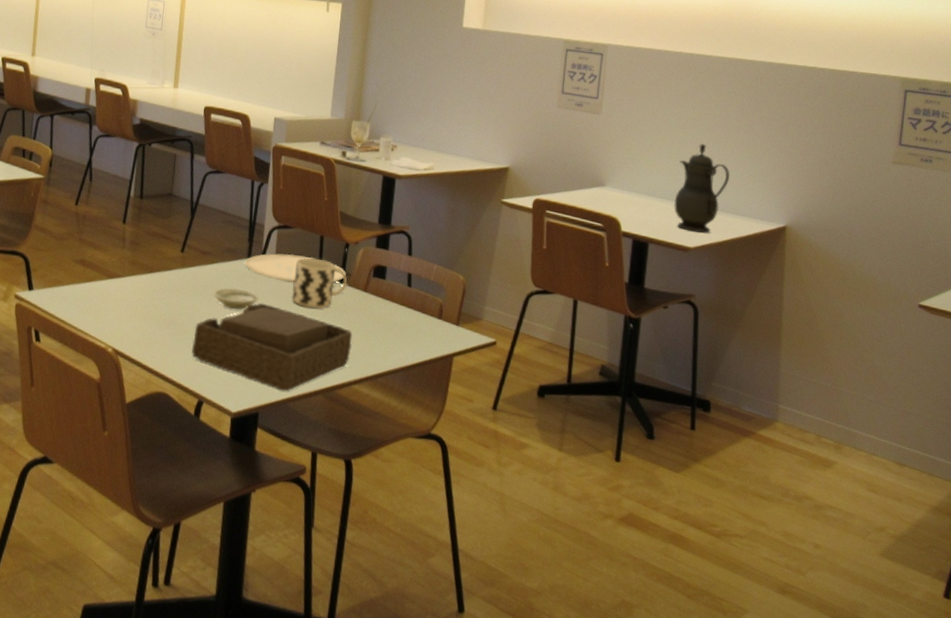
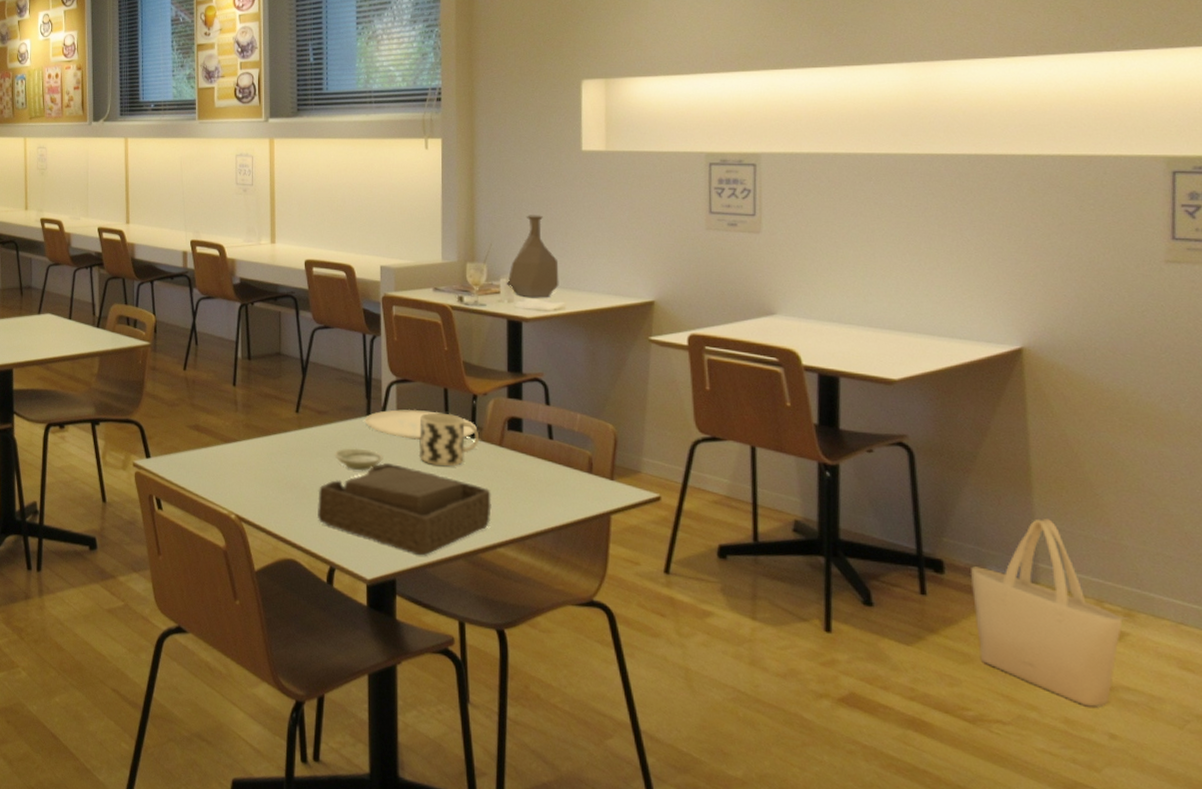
vase: none [386,81,433,159] -> present [507,215,559,298]
coffeepot: present [674,144,730,233] -> none [867,258,938,362]
shopping bag: none [729,367,838,523] -> present [971,517,1129,707]

